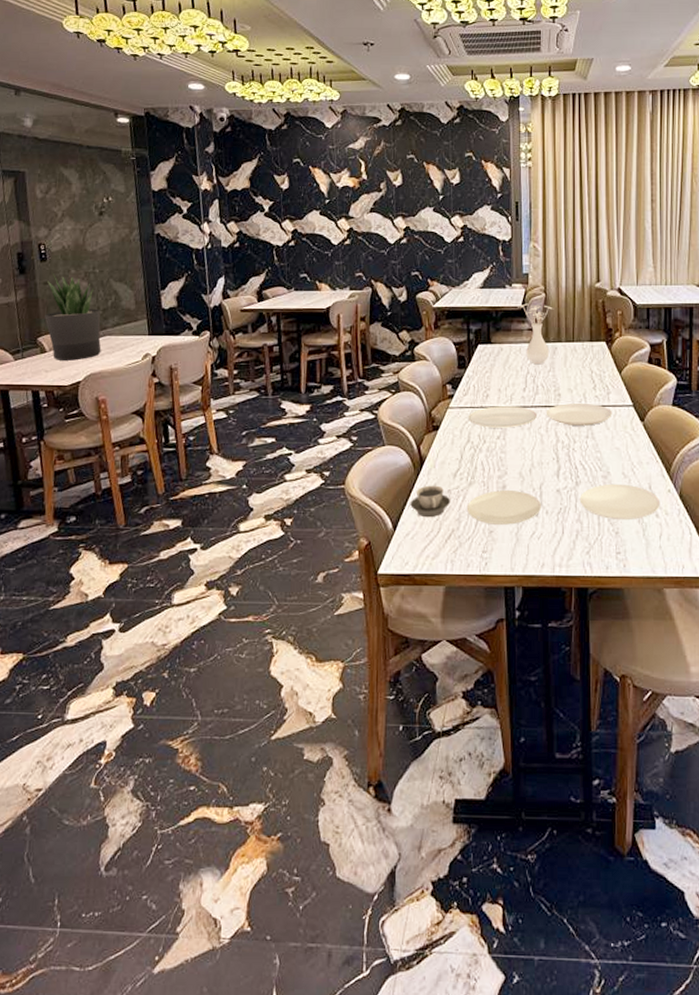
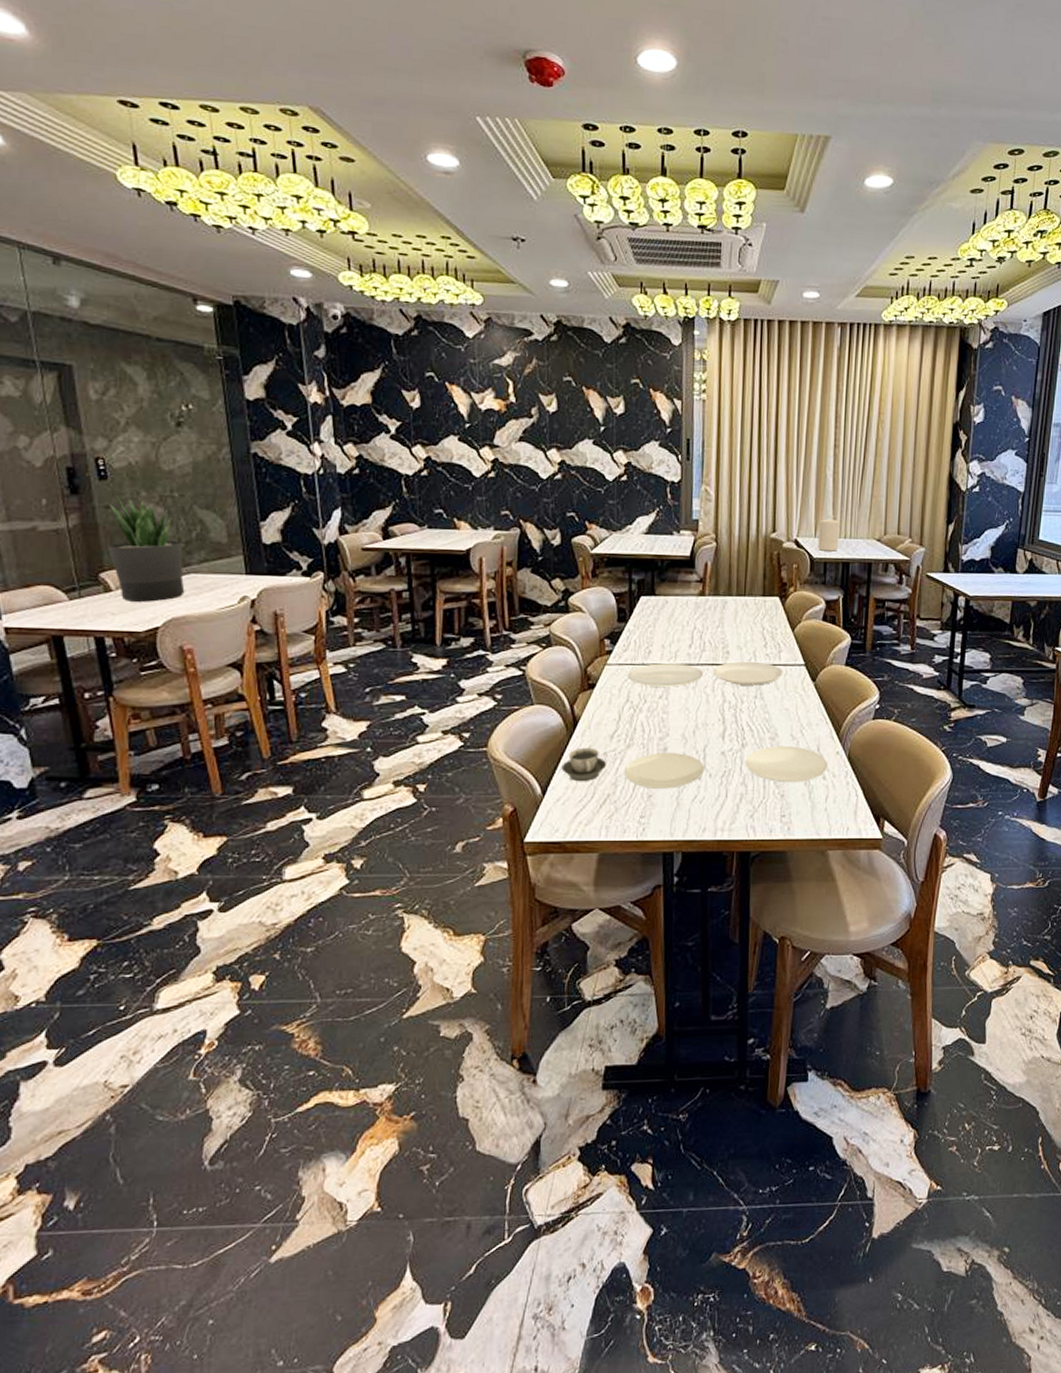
vase: present [518,303,554,365] -> none [686,552,725,620]
candle: none [640,268,660,298] -> present [818,519,840,552]

